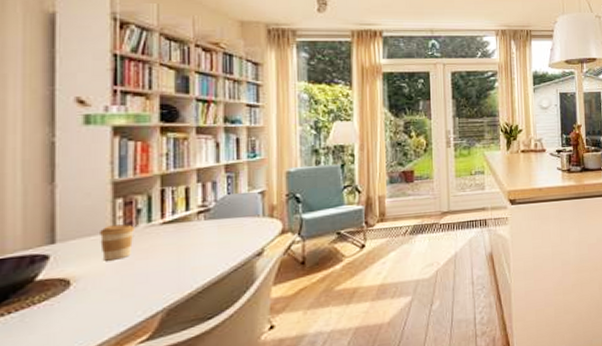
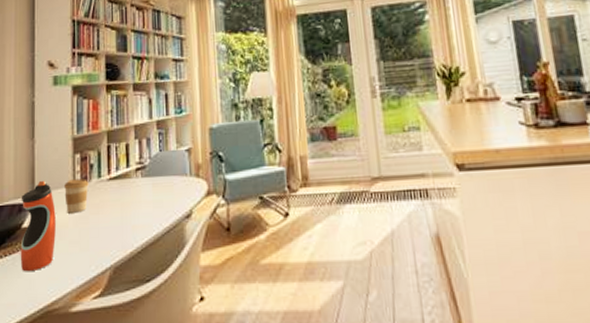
water bottle: none [32,229,87,328] -> present [20,181,56,272]

